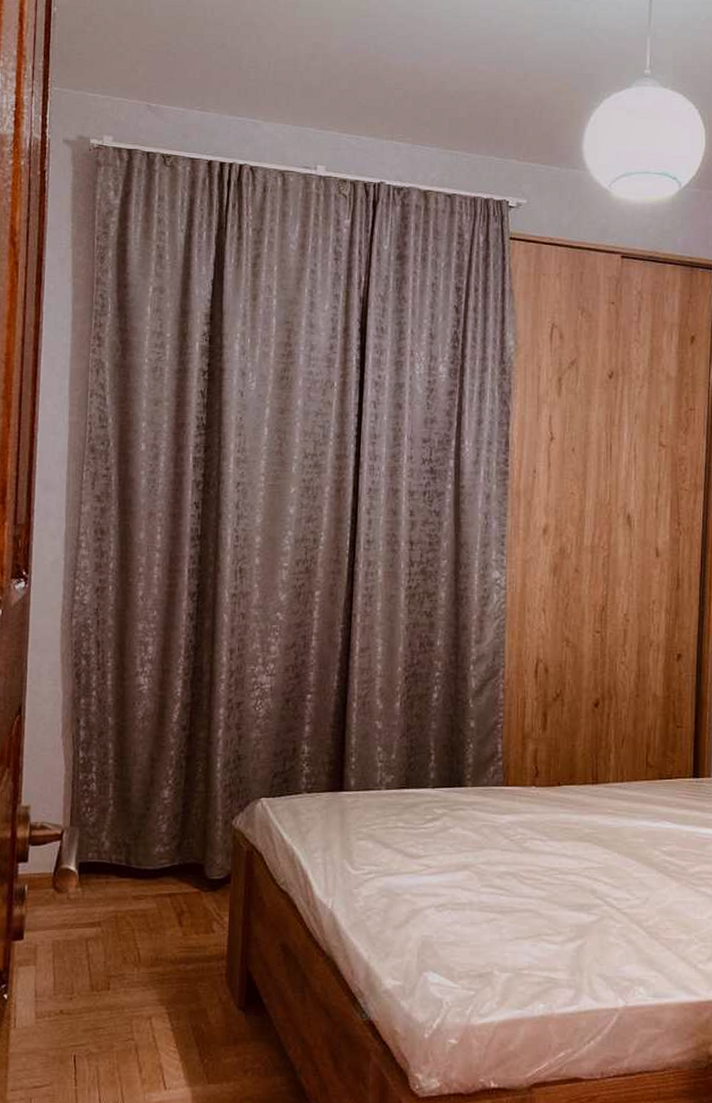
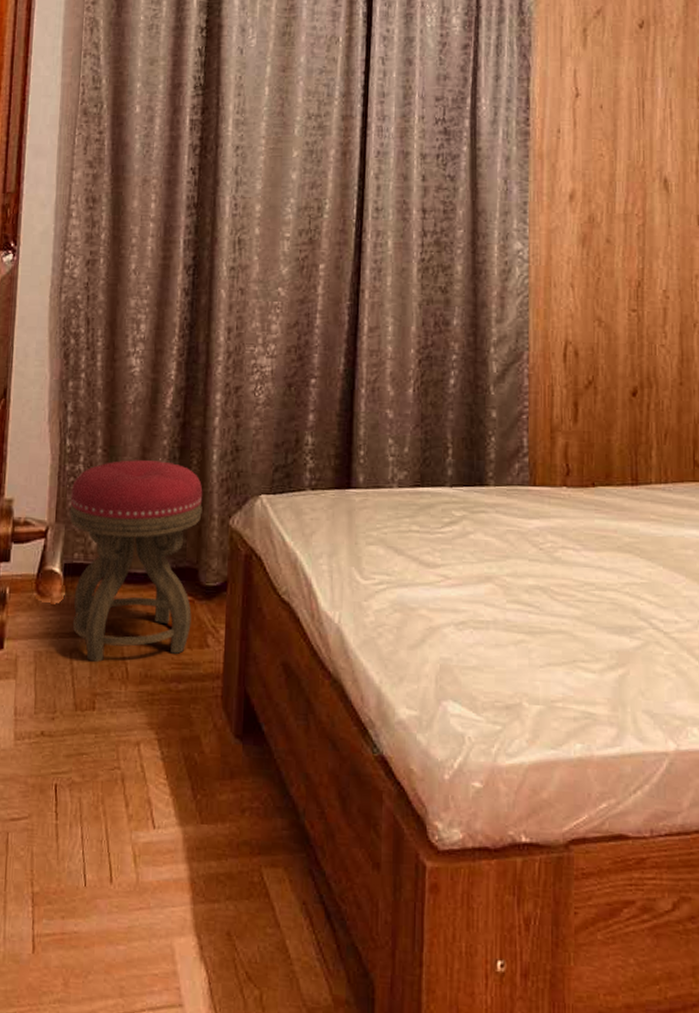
stool: none [83,769,208,949] -> present [69,460,203,663]

